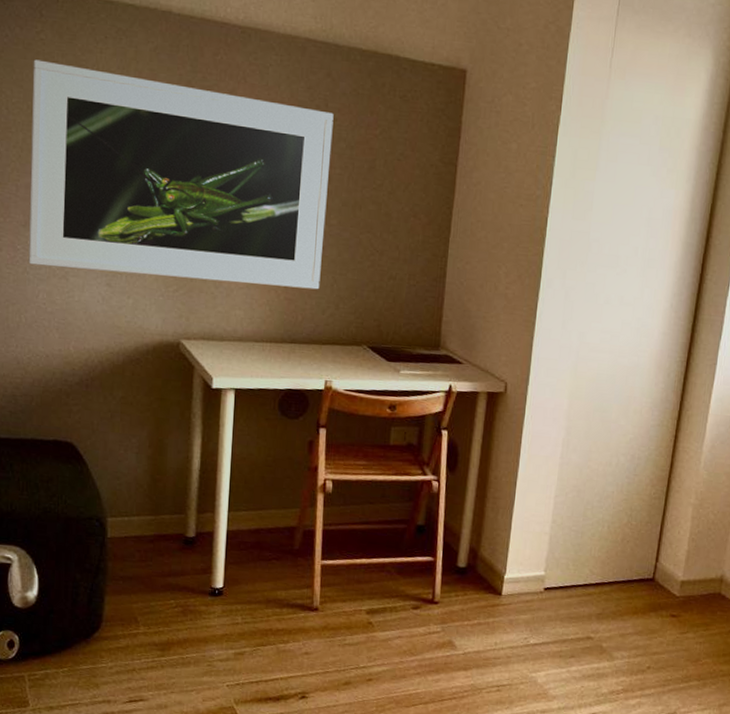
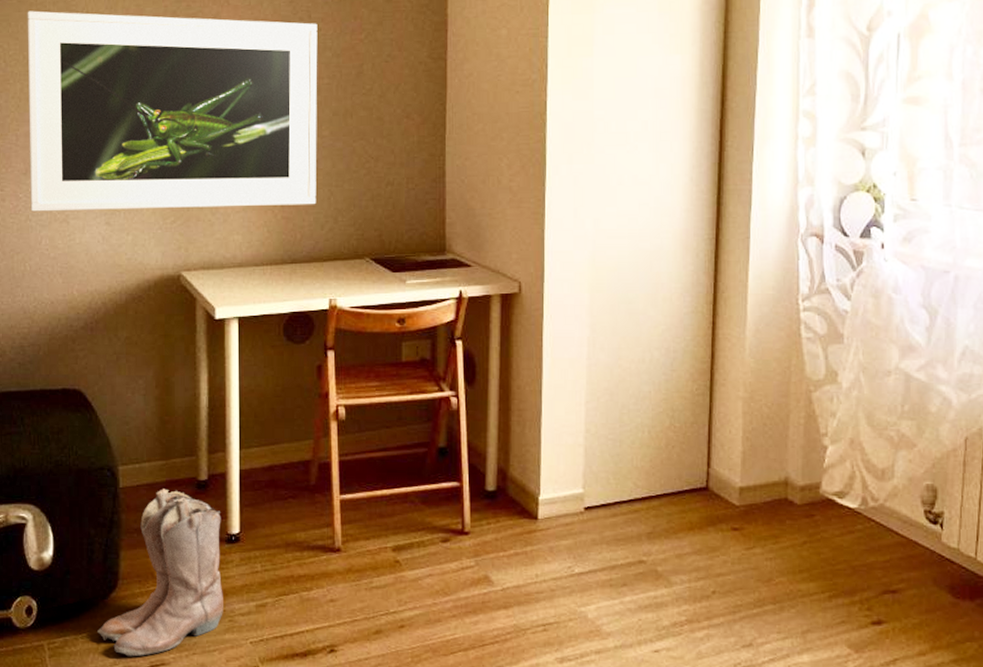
boots: none [79,542,206,692] -> present [97,488,223,657]

